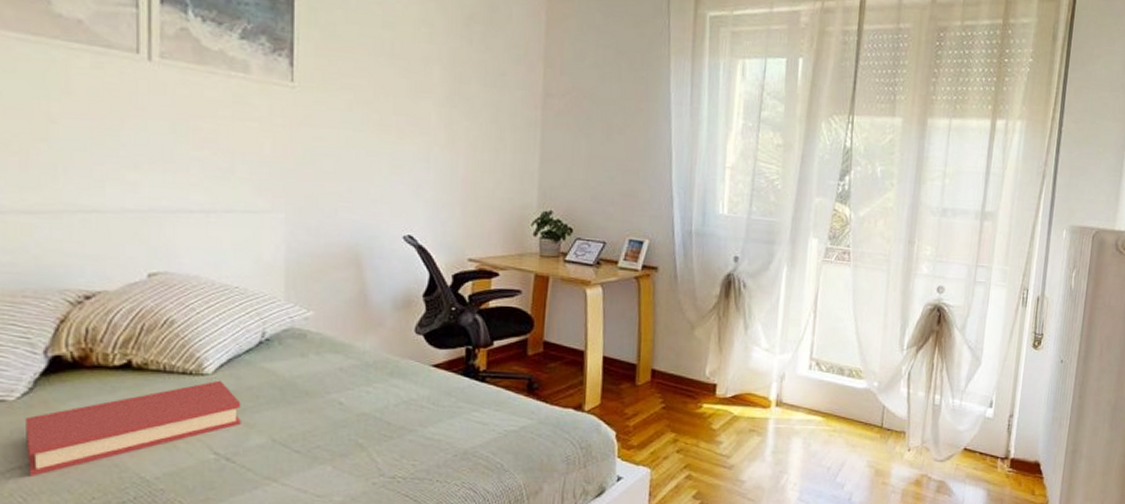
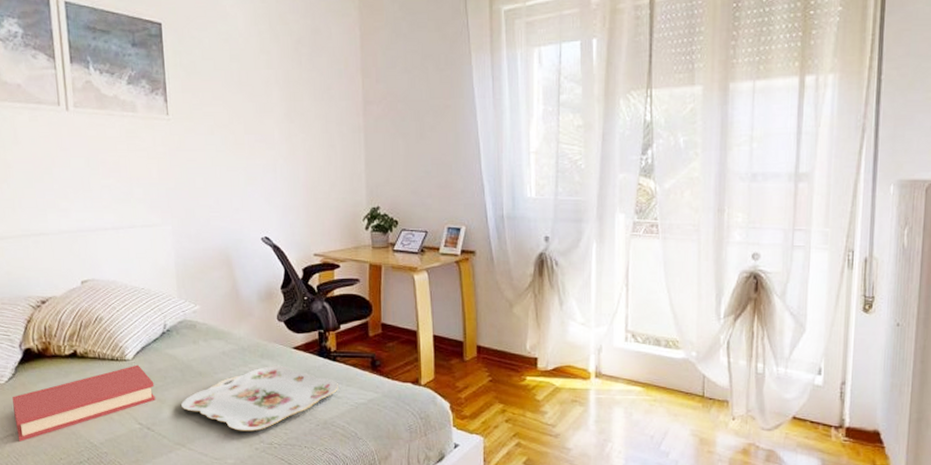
serving tray: none [275,385,485,463] -> present [180,365,338,432]

